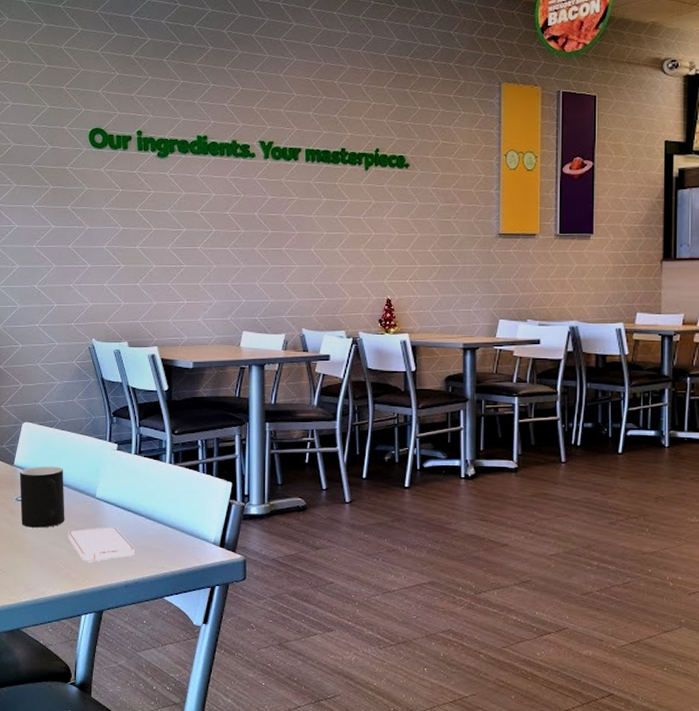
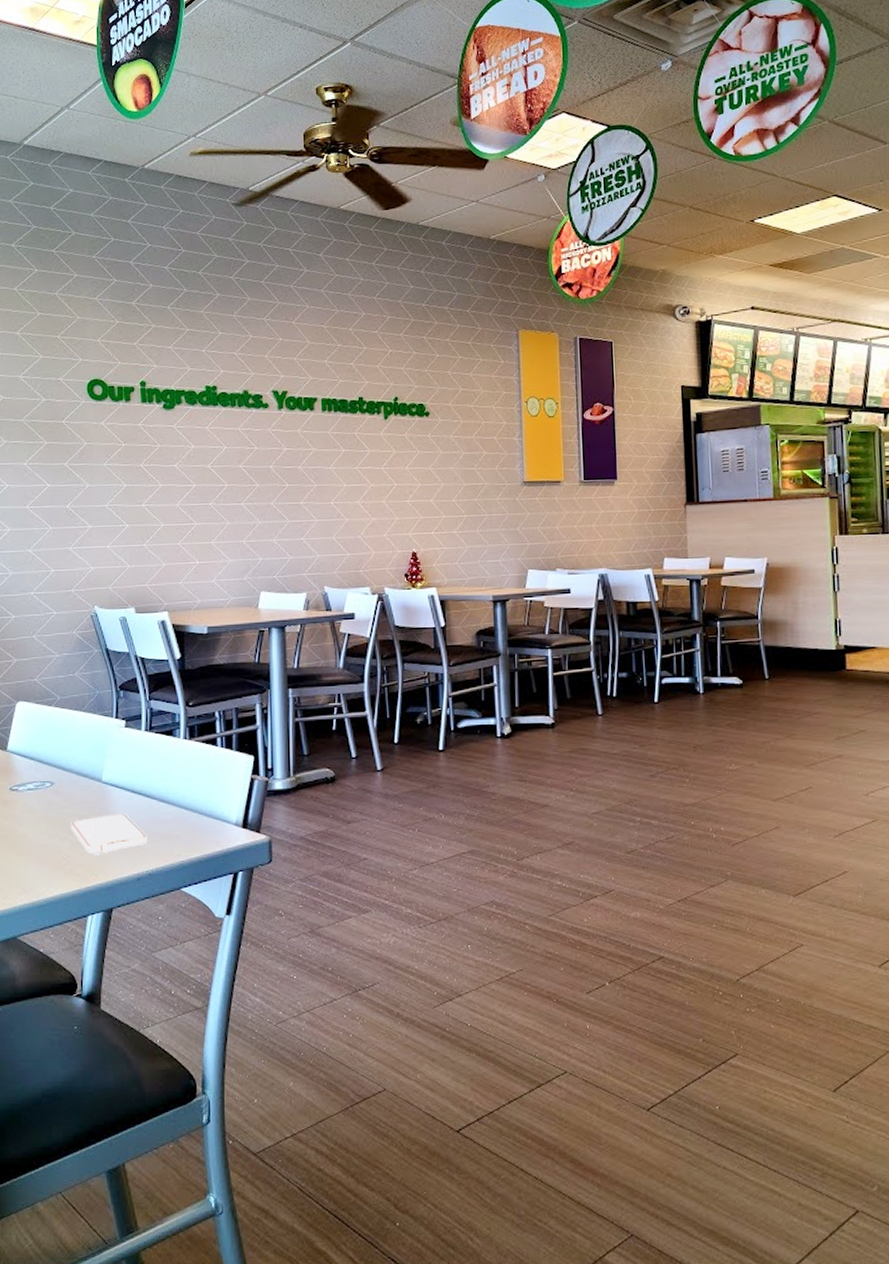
cup: present [19,466,65,528] -> none [13,749,67,820]

